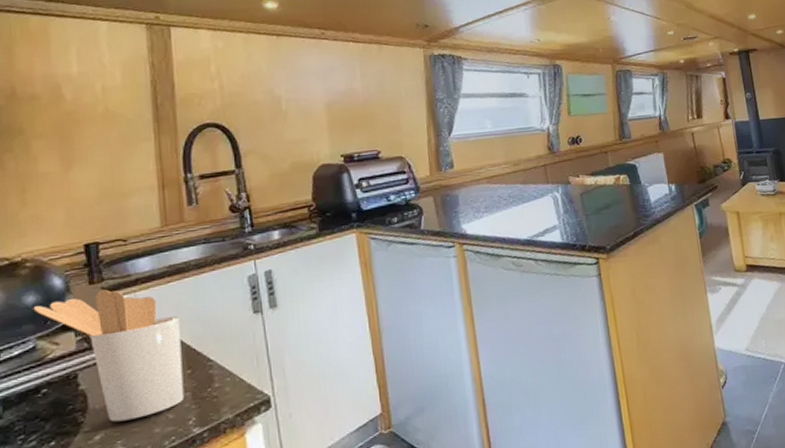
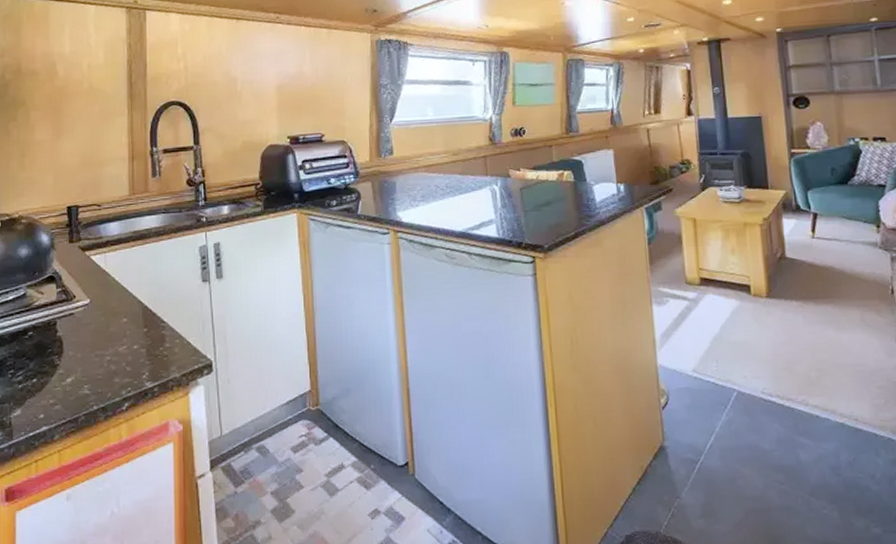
utensil holder: present [33,289,185,422] -> none [25,248,140,368]

